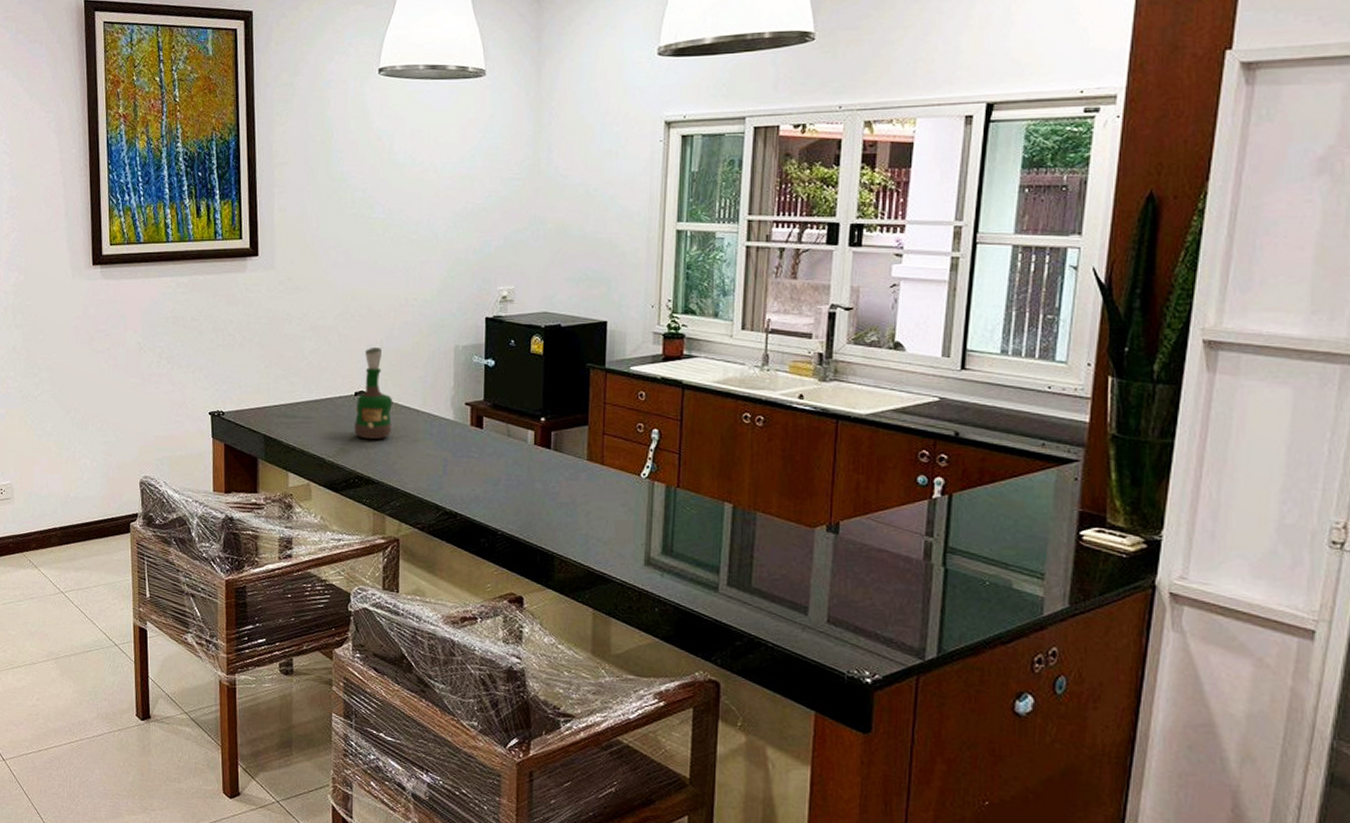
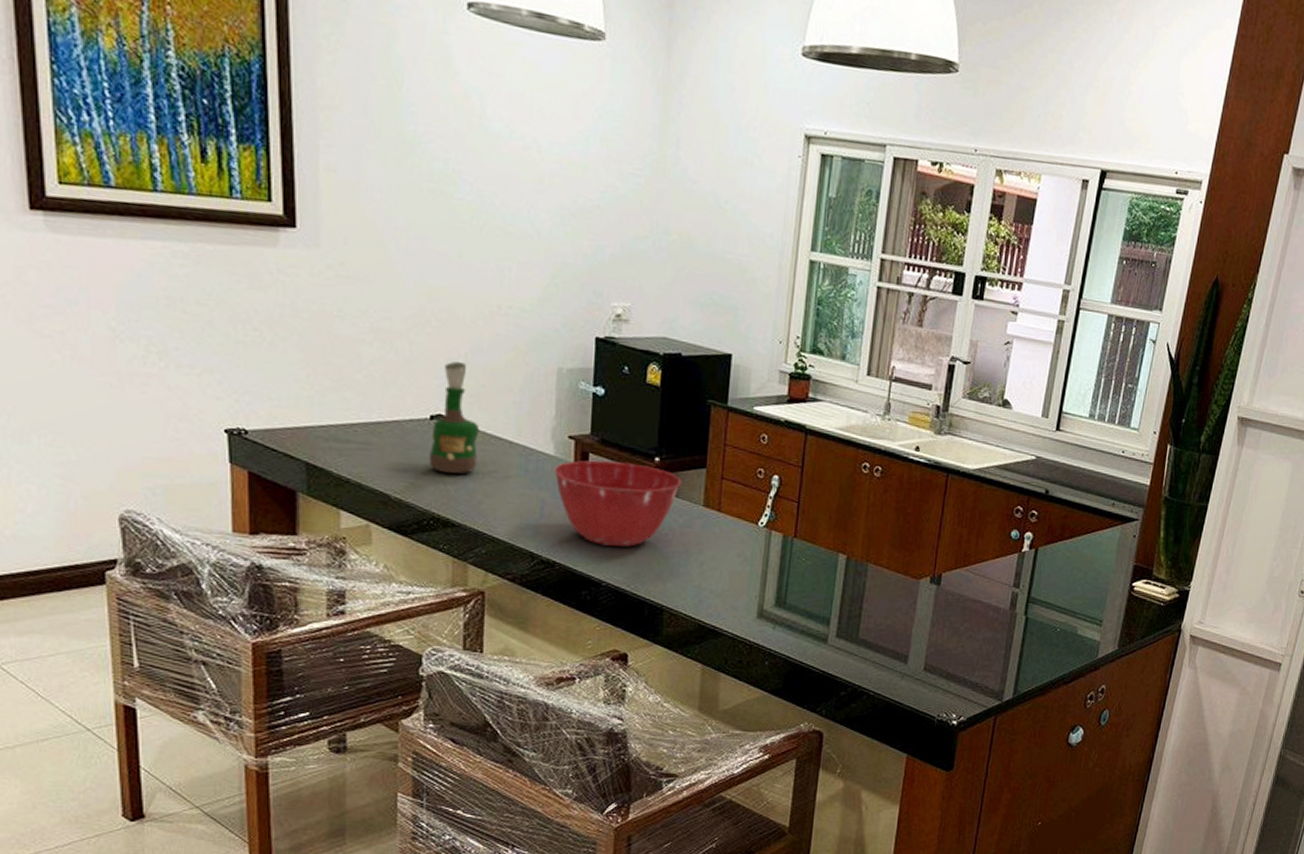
mixing bowl: none [453,423,566,499] -> present [553,460,681,547]

